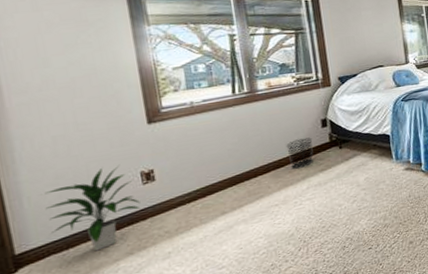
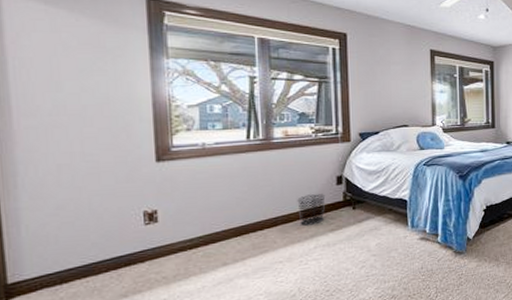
indoor plant: present [44,166,141,252] -> none [43,202,140,290]

